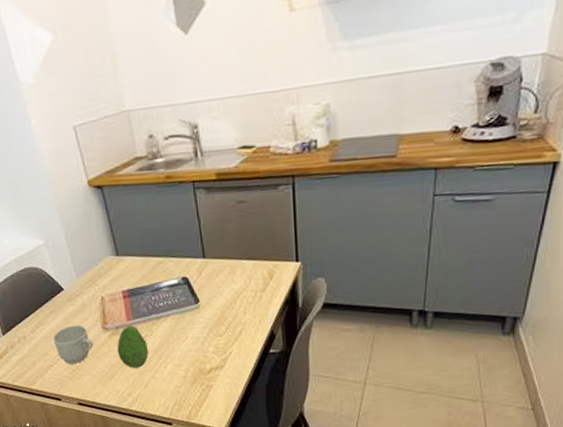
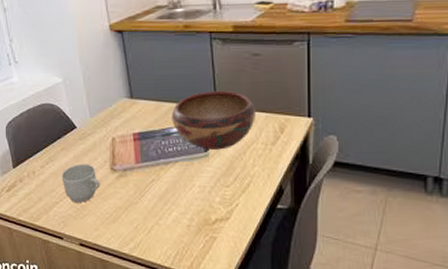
fruit: present [117,324,149,368] -> none [123,167,155,213]
decorative bowl: none [159,240,244,301] -> present [172,90,255,150]

